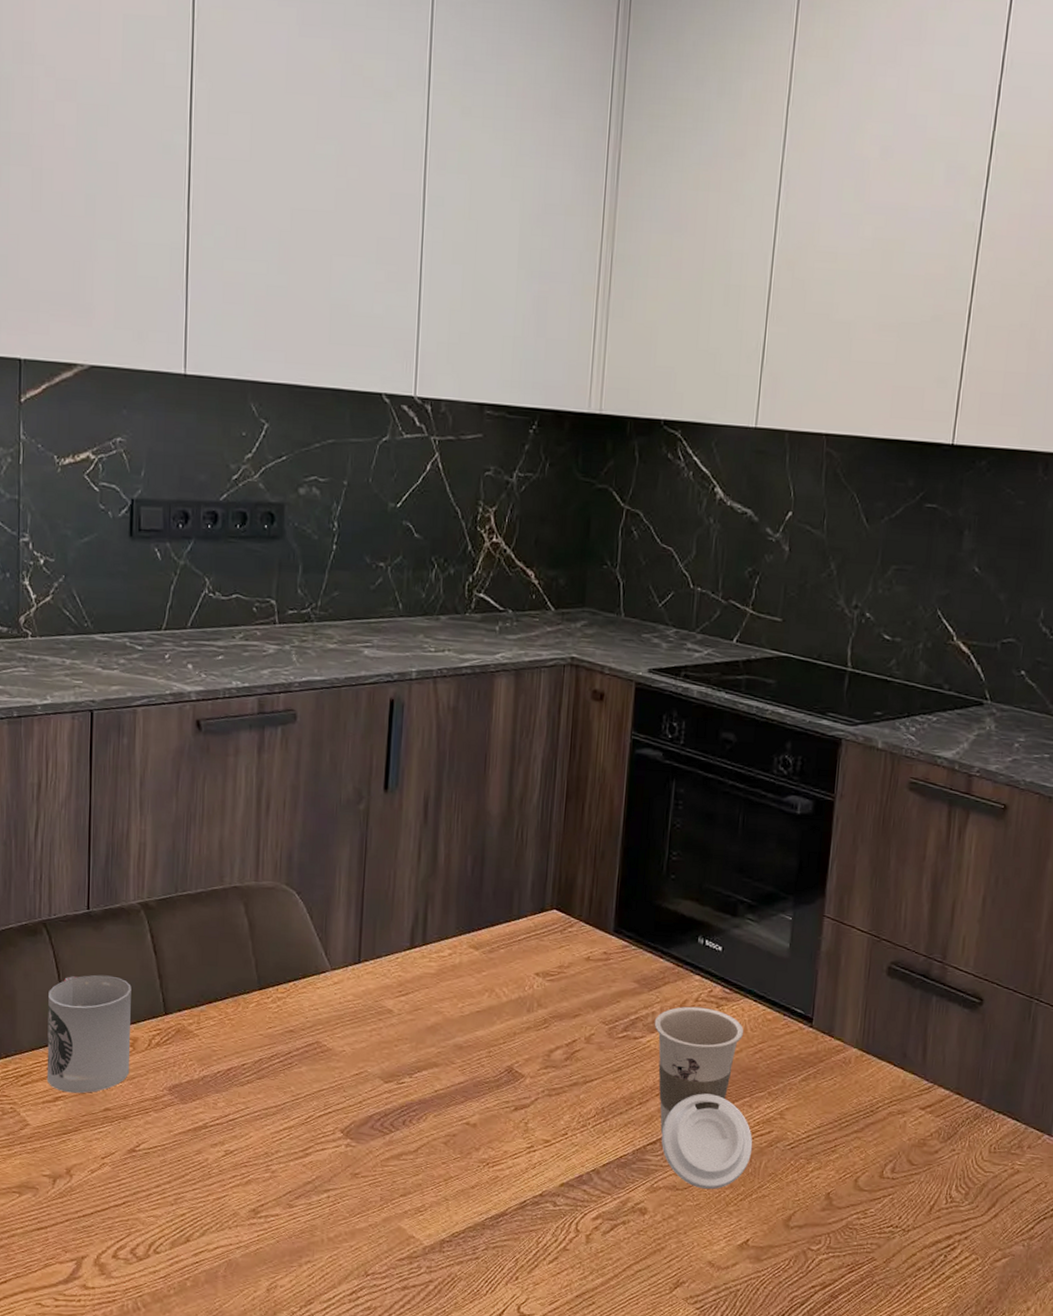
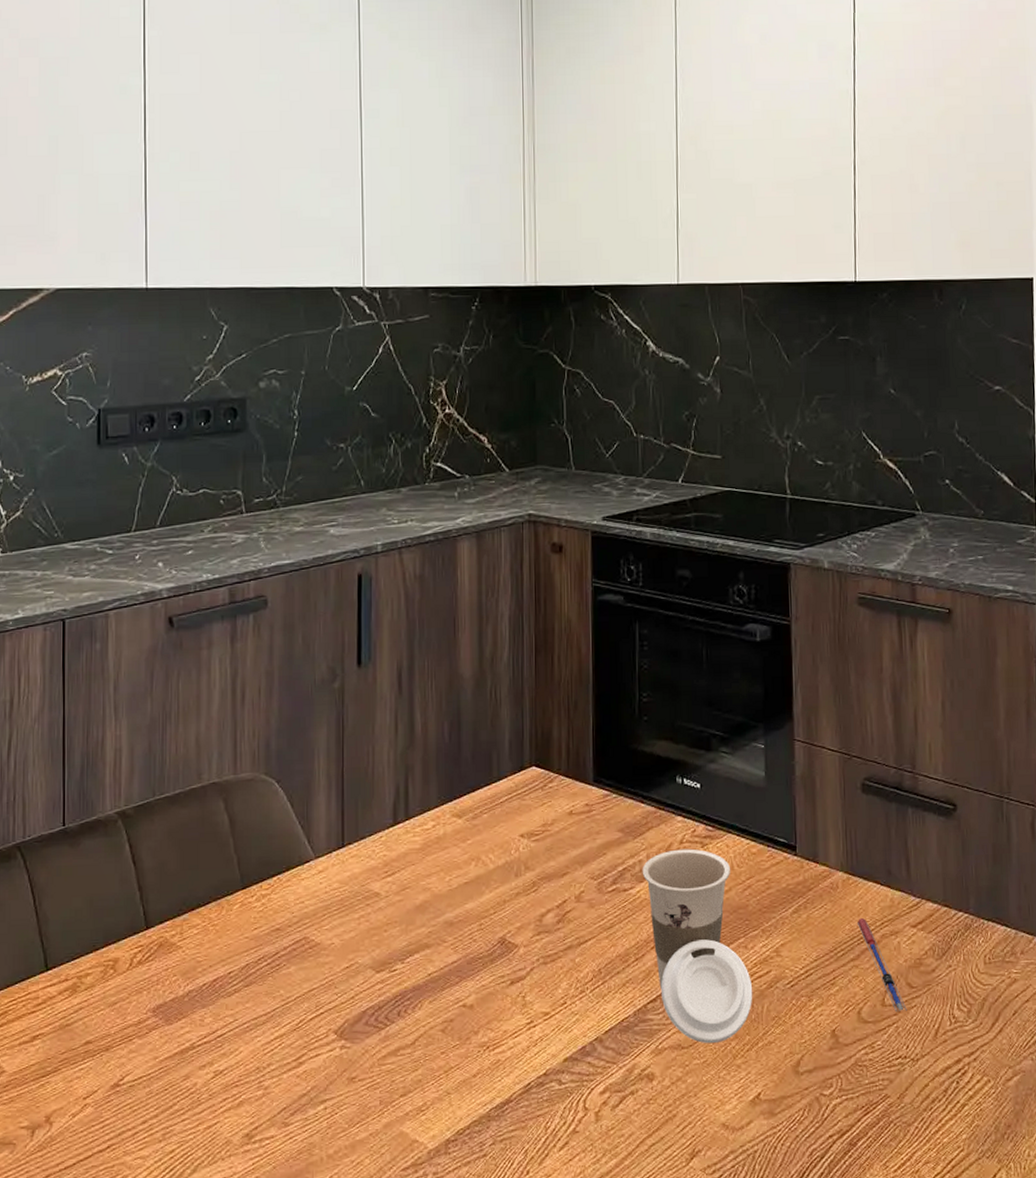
cup: present [46,974,131,1094] -> none [23,894,111,1030]
pen: none [865,1094,905,1185] -> present [856,918,907,1011]

